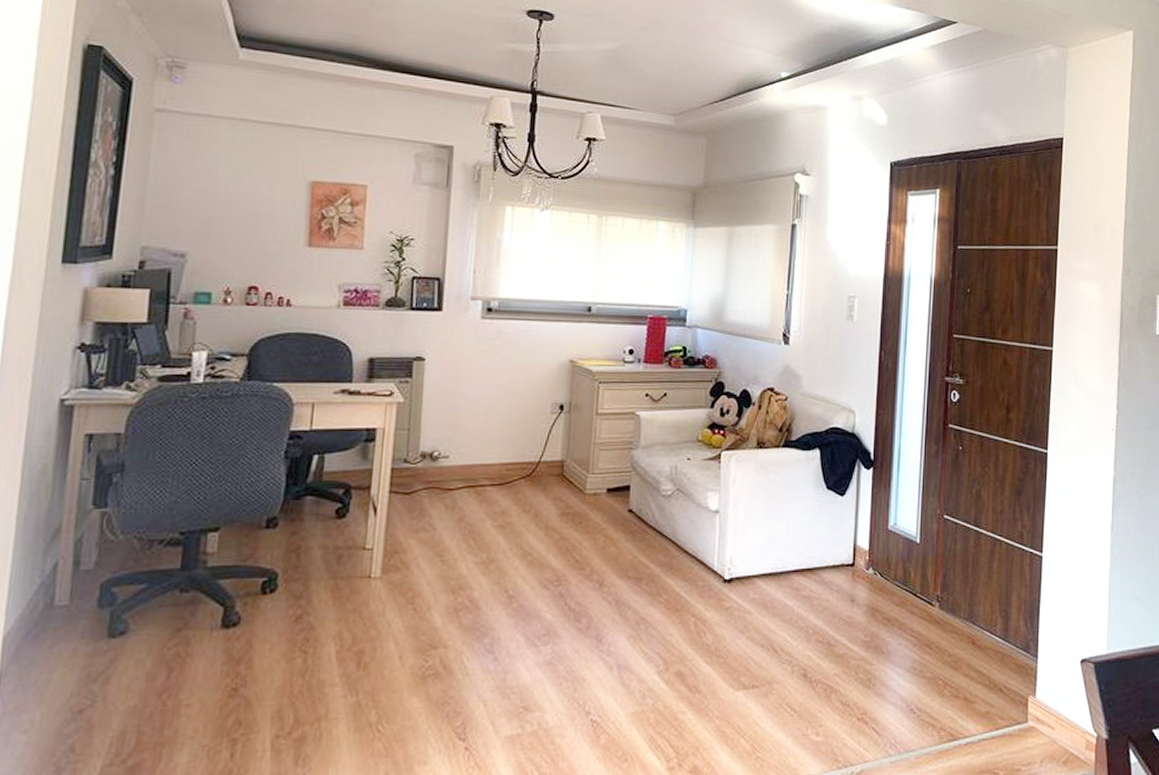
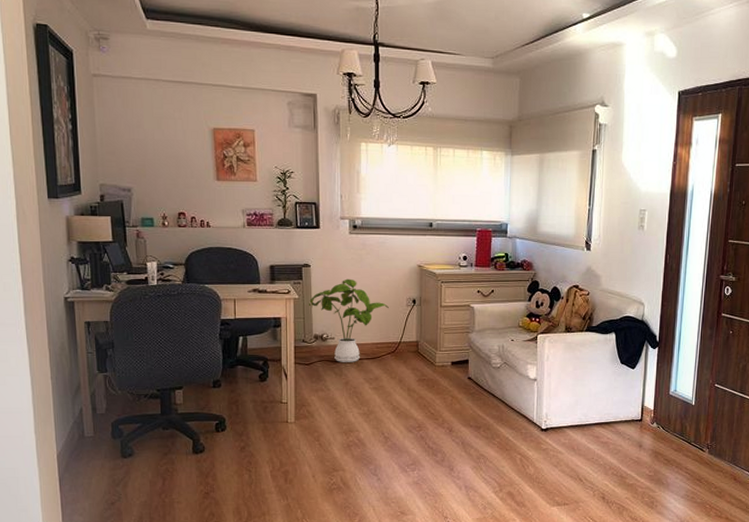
house plant: none [416,376,527,490] -> present [308,278,389,362]

